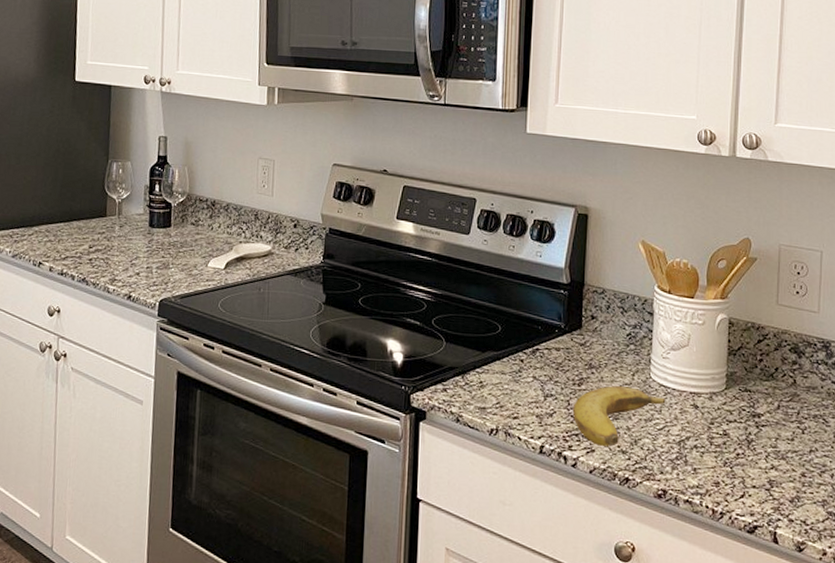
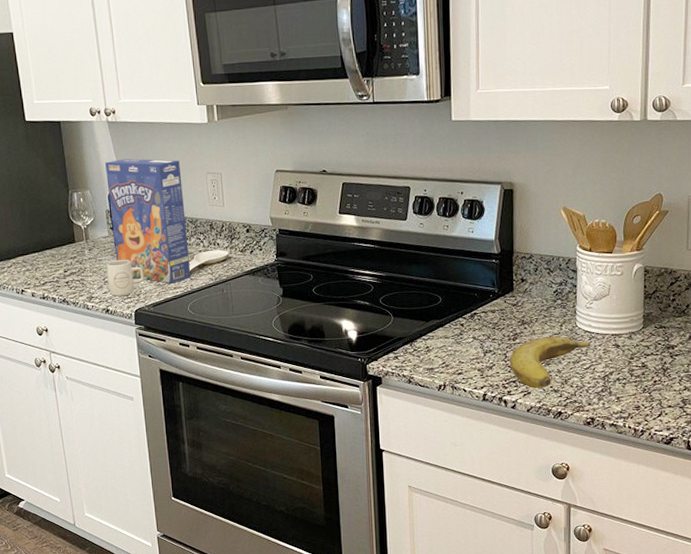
mug: none [134,241,176,283] -> present [106,259,144,297]
cereal box: none [147,132,232,275] -> present [105,158,192,284]

